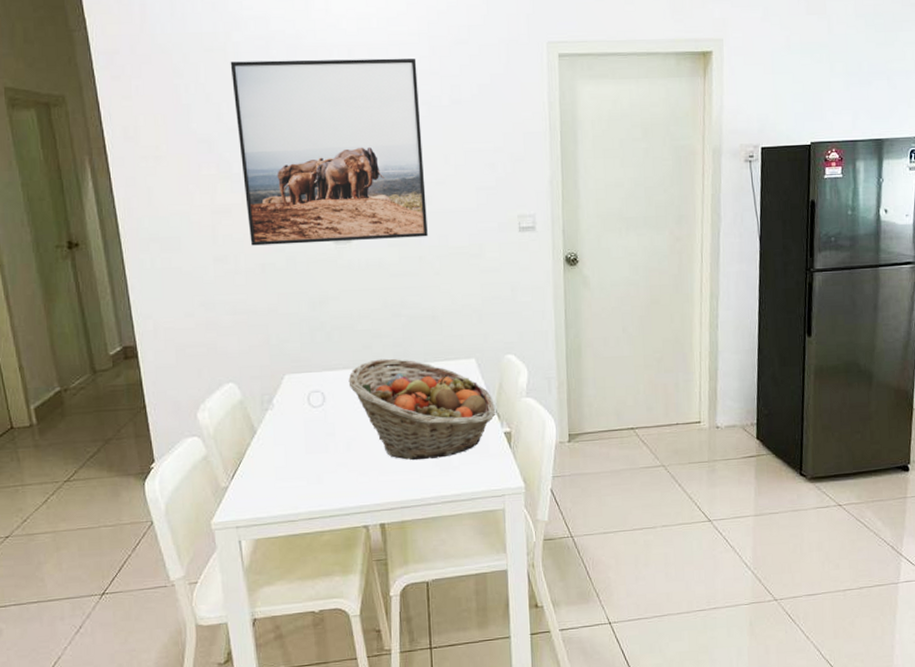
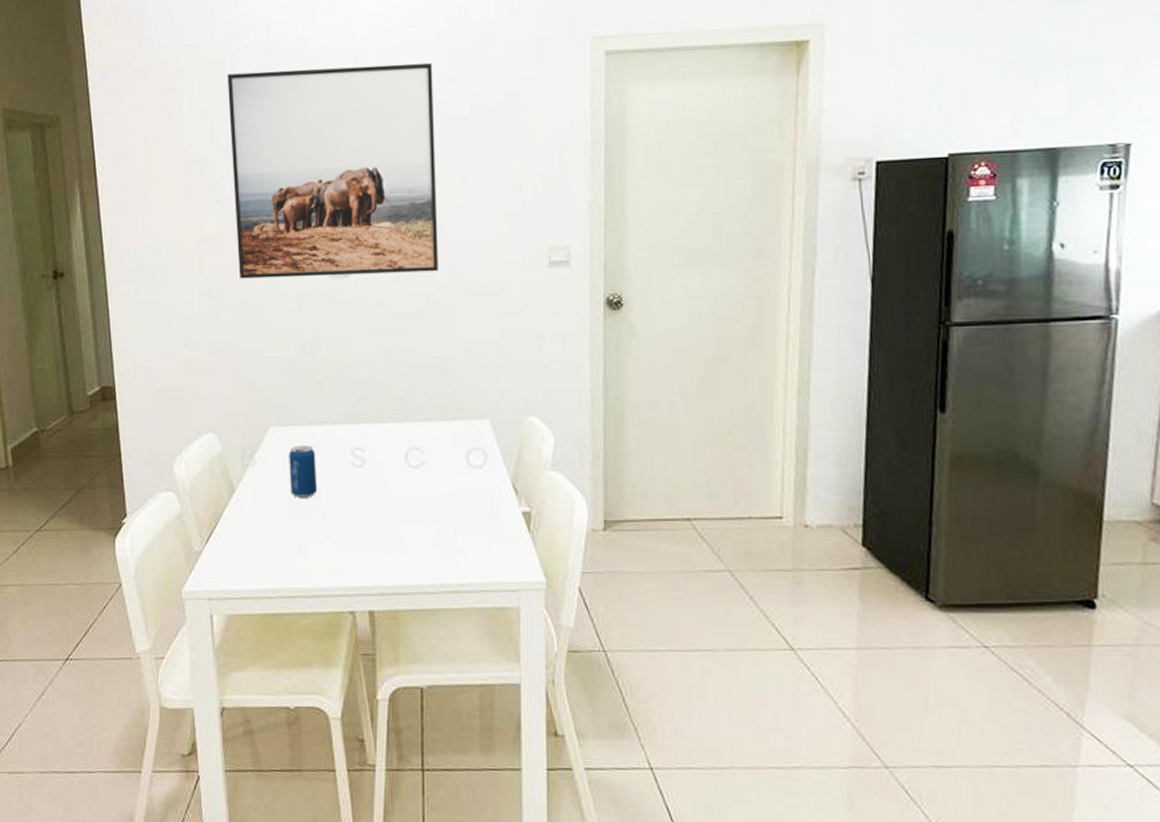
beverage can: none [304,388,331,434] -> present [289,445,318,498]
fruit basket: present [348,358,496,461] -> none [339,414,513,539]

